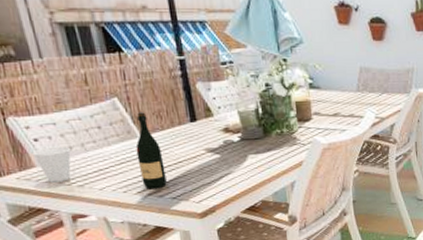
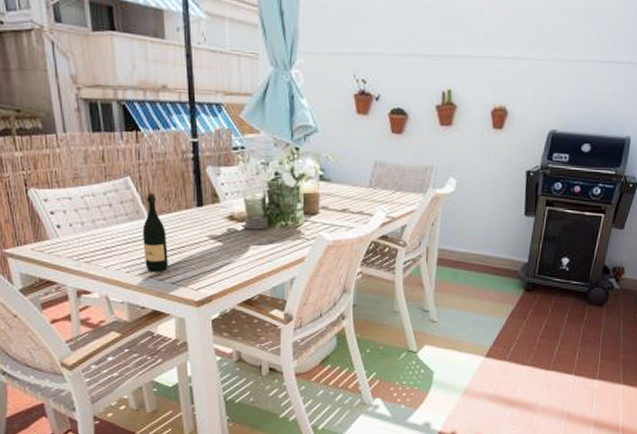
cup: present [32,146,71,183] -> none [47,221,82,256]

